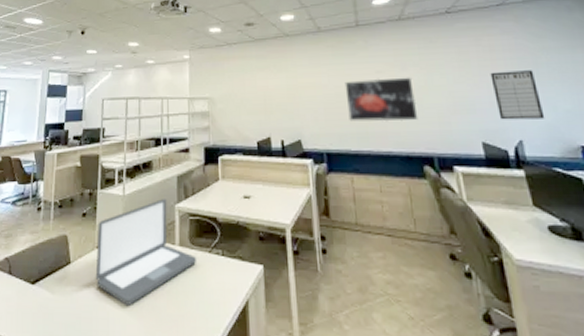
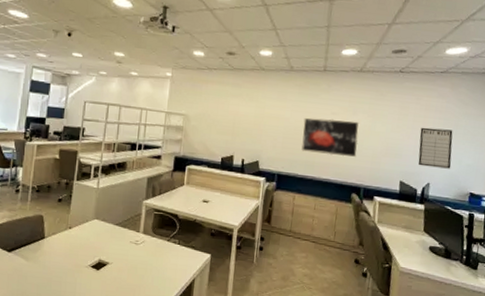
laptop: present [95,199,197,305] -> none [66,195,157,275]

